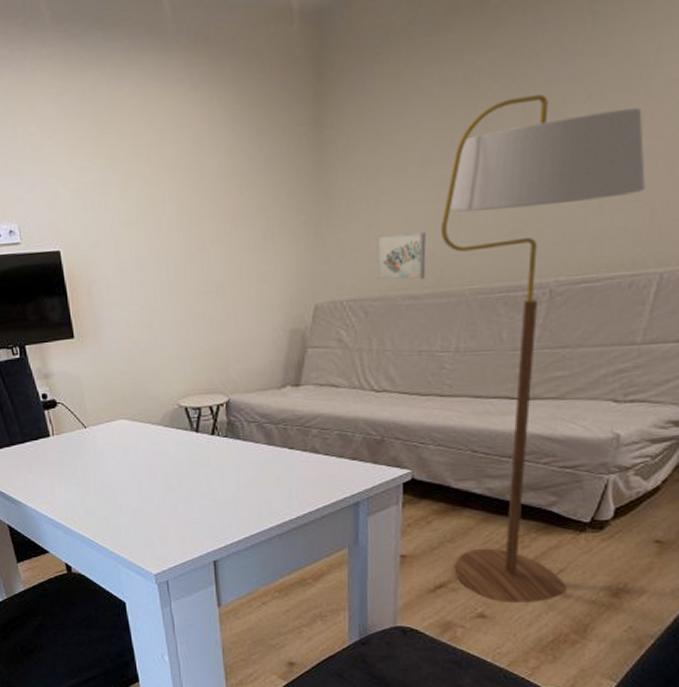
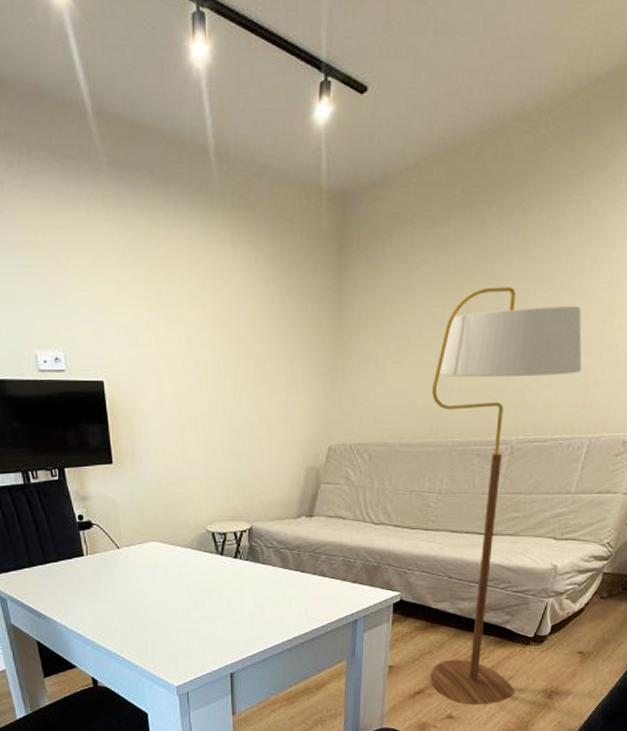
wall art: present [376,232,426,281] -> none [380,390,420,431]

